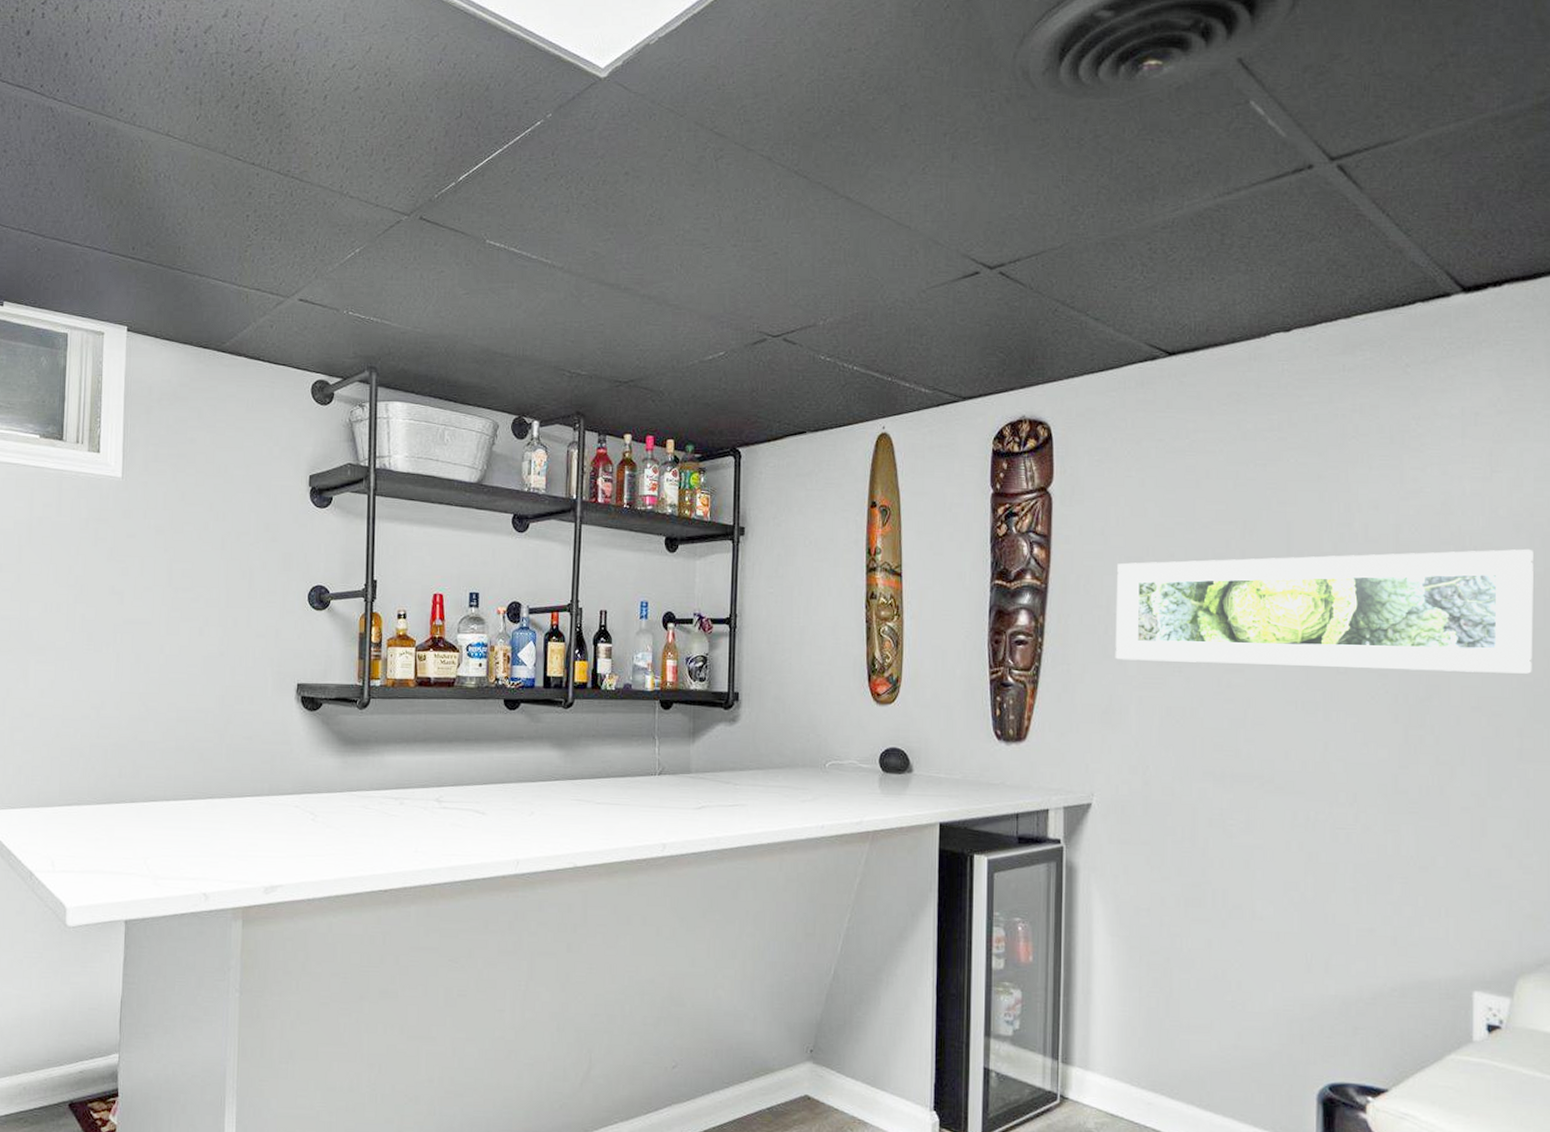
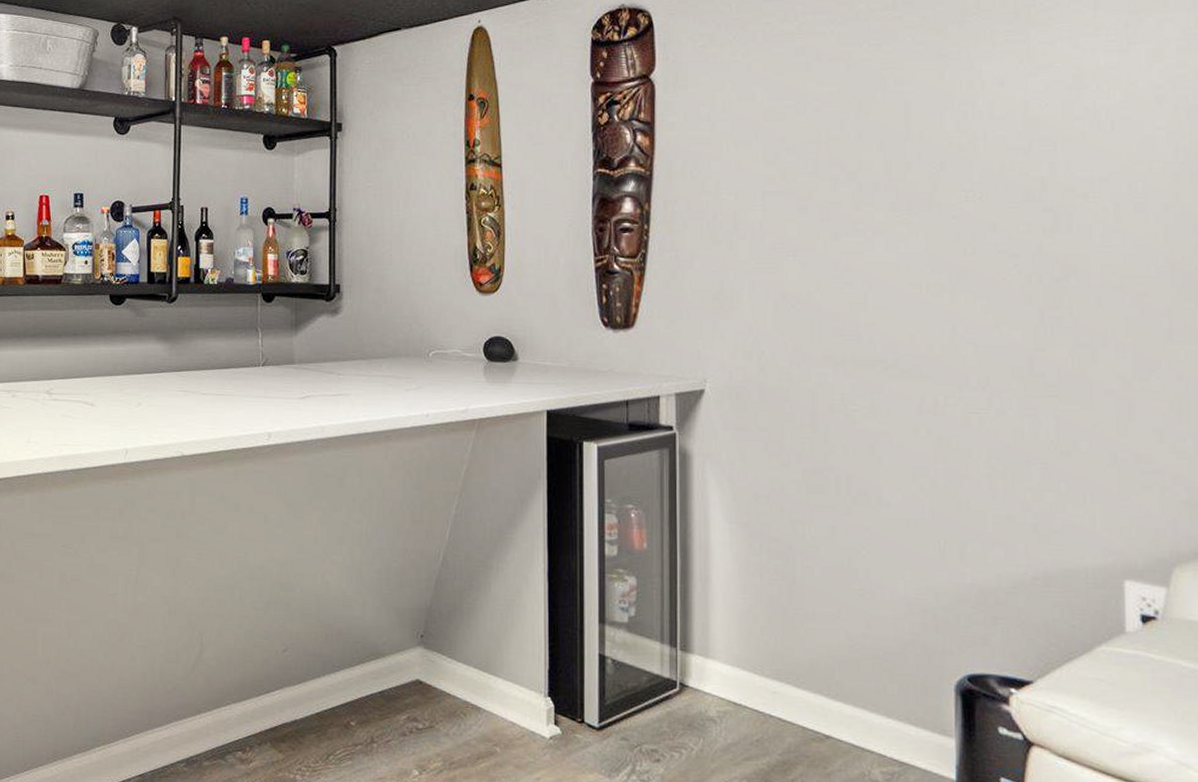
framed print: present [1115,548,1533,674] -> none [724,122,1180,251]

